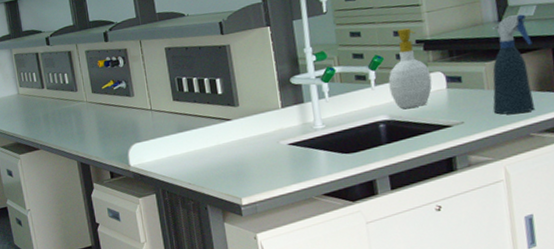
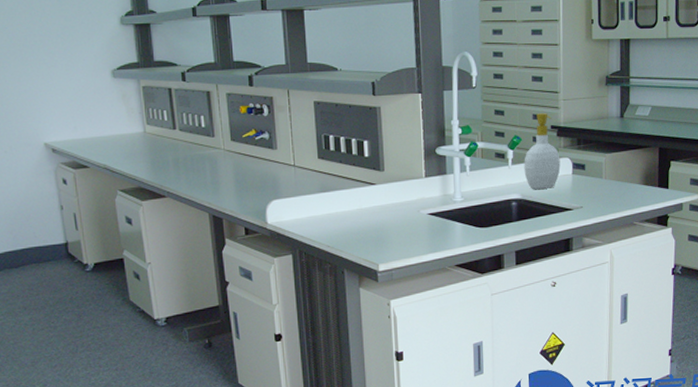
spray bottle: present [491,14,535,115] -> none [607,113,645,204]

